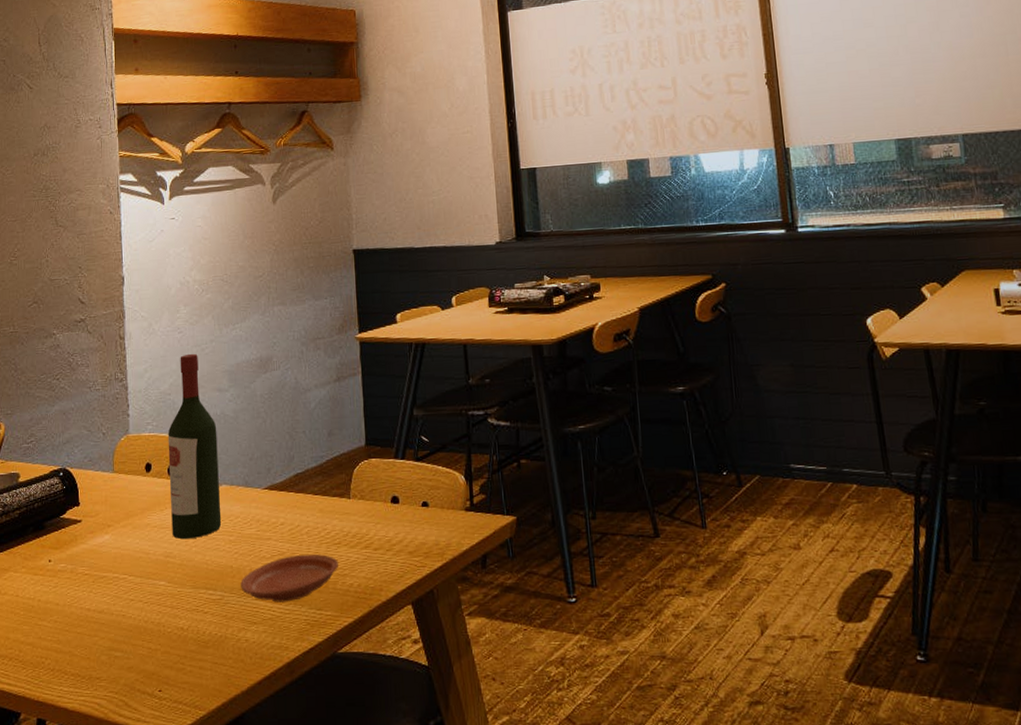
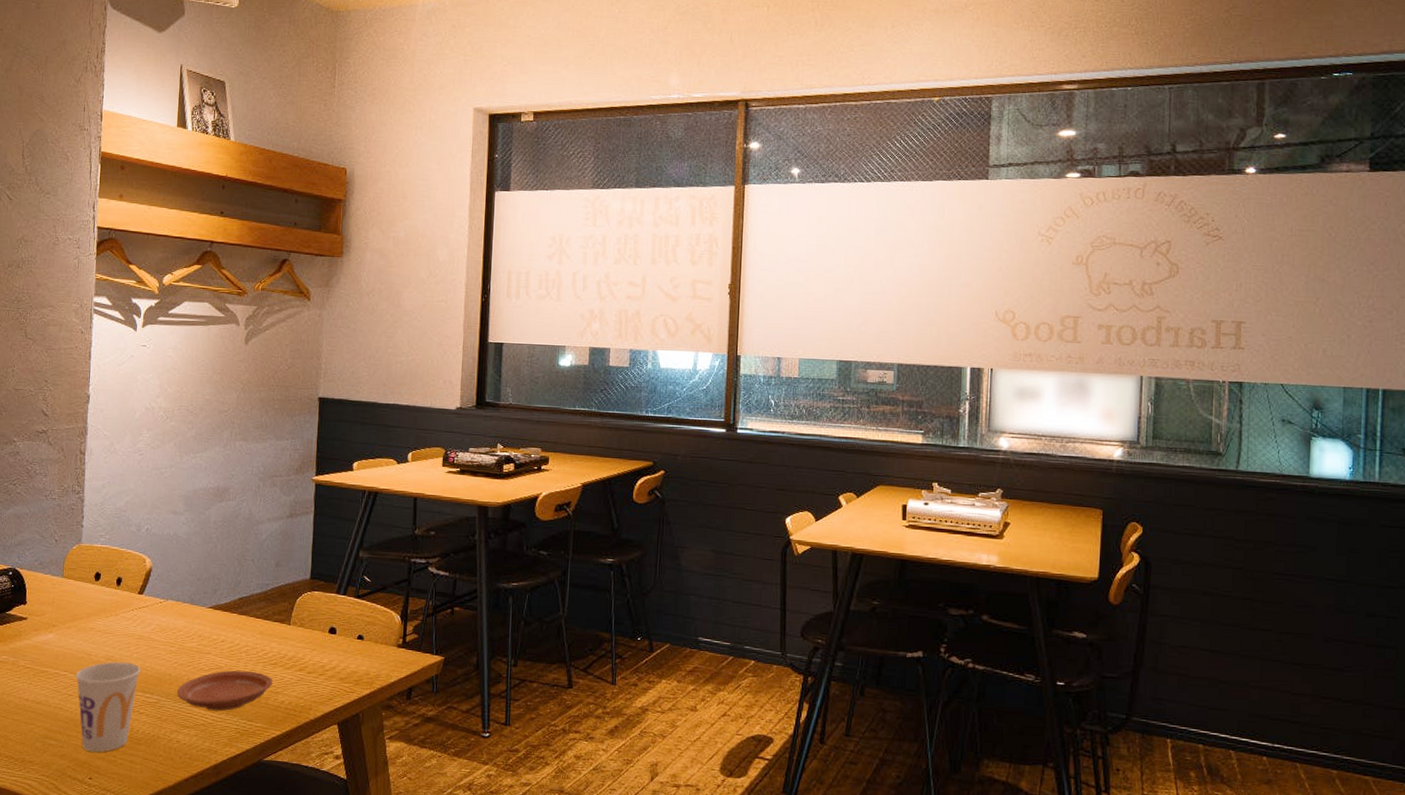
cup: none [135,558,201,661] -> present [75,661,141,752]
wine bottle: present [168,353,222,540] -> none [115,475,169,646]

